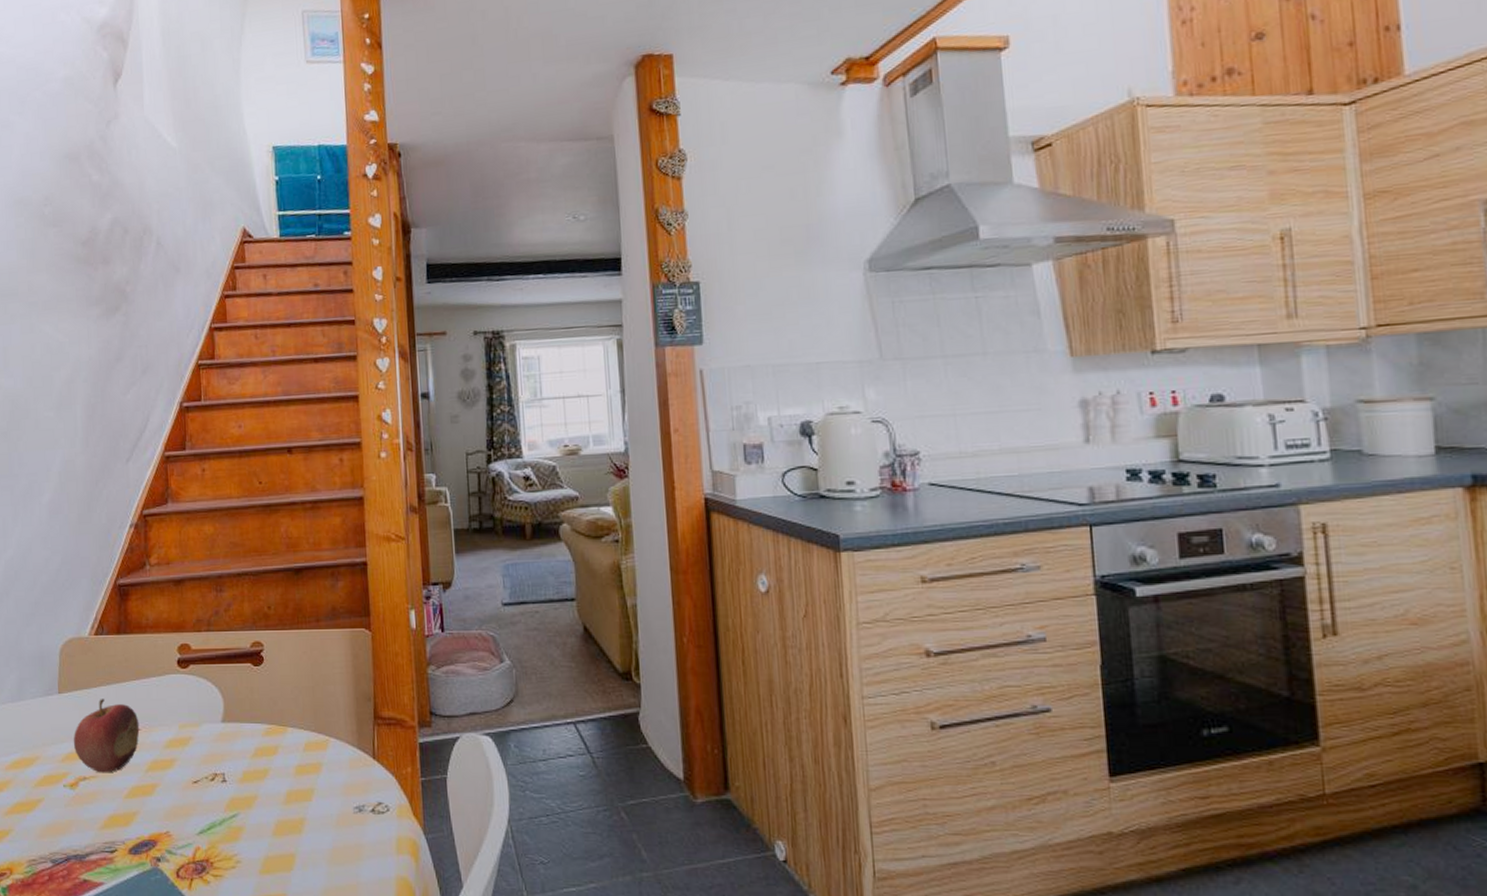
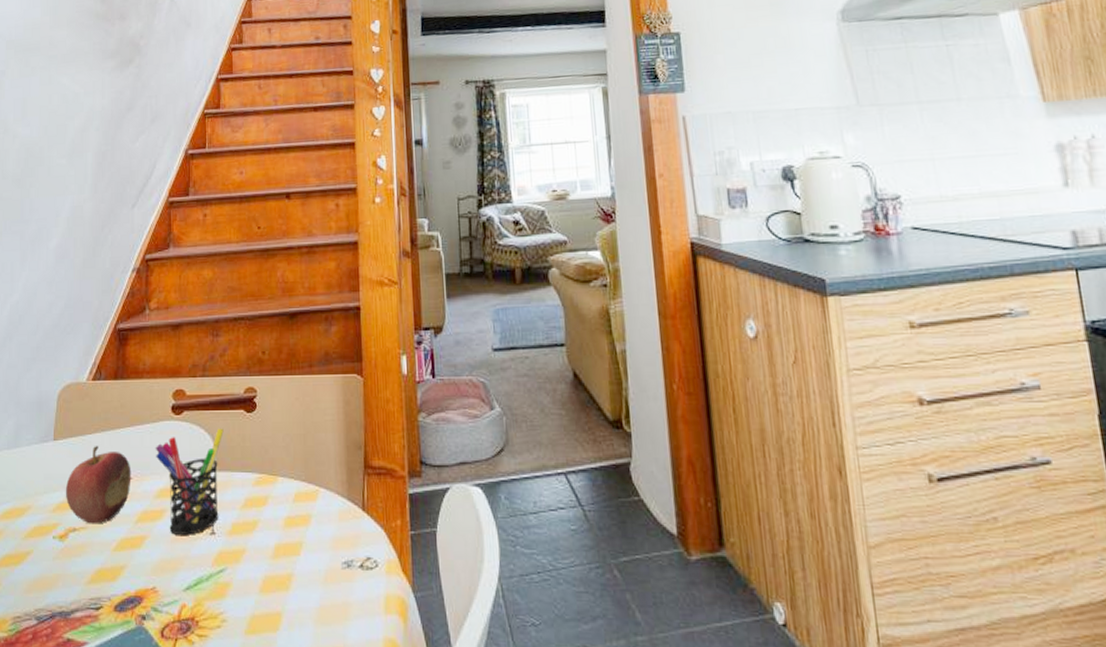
pen holder: none [162,681,231,783] -> present [155,428,224,535]

